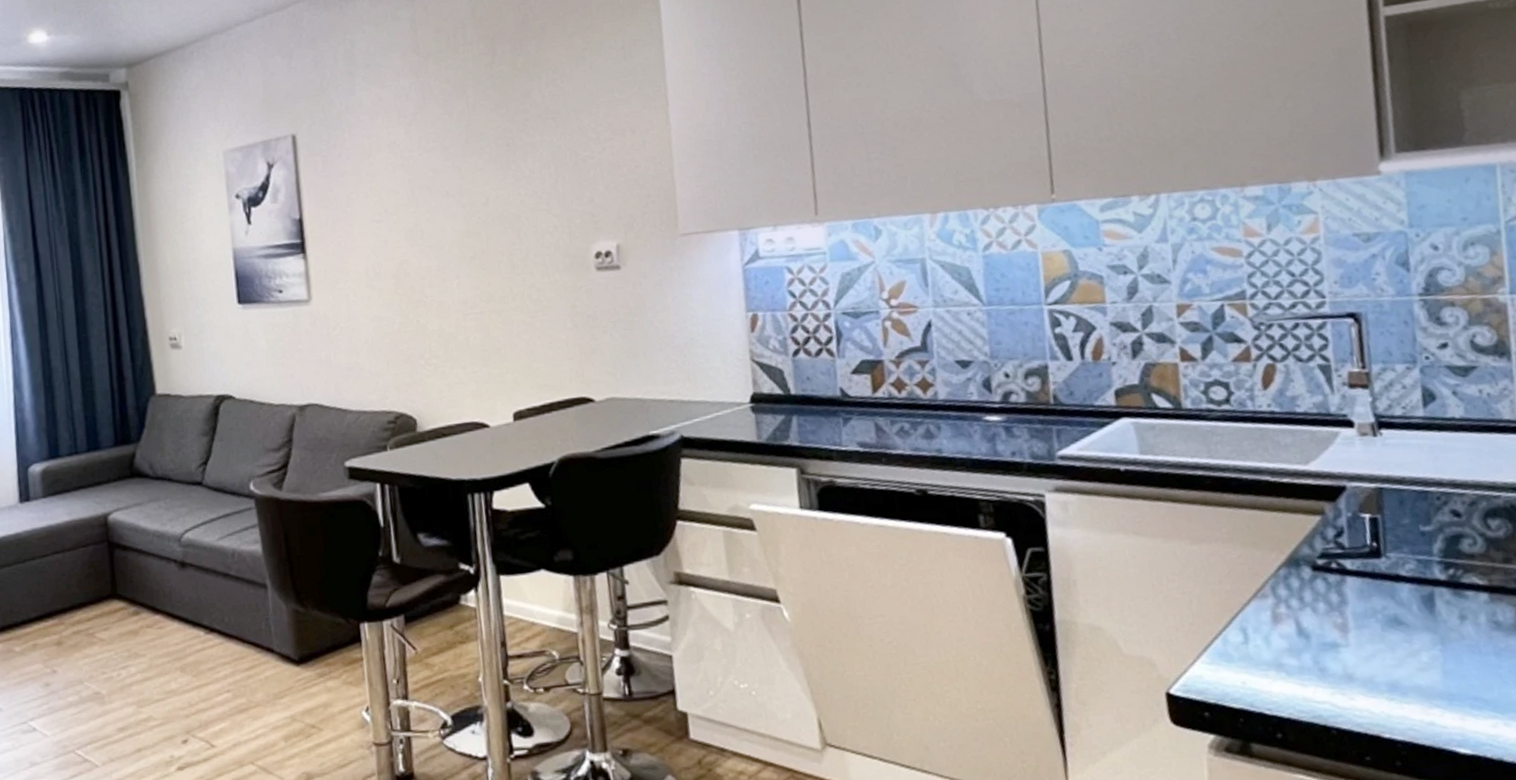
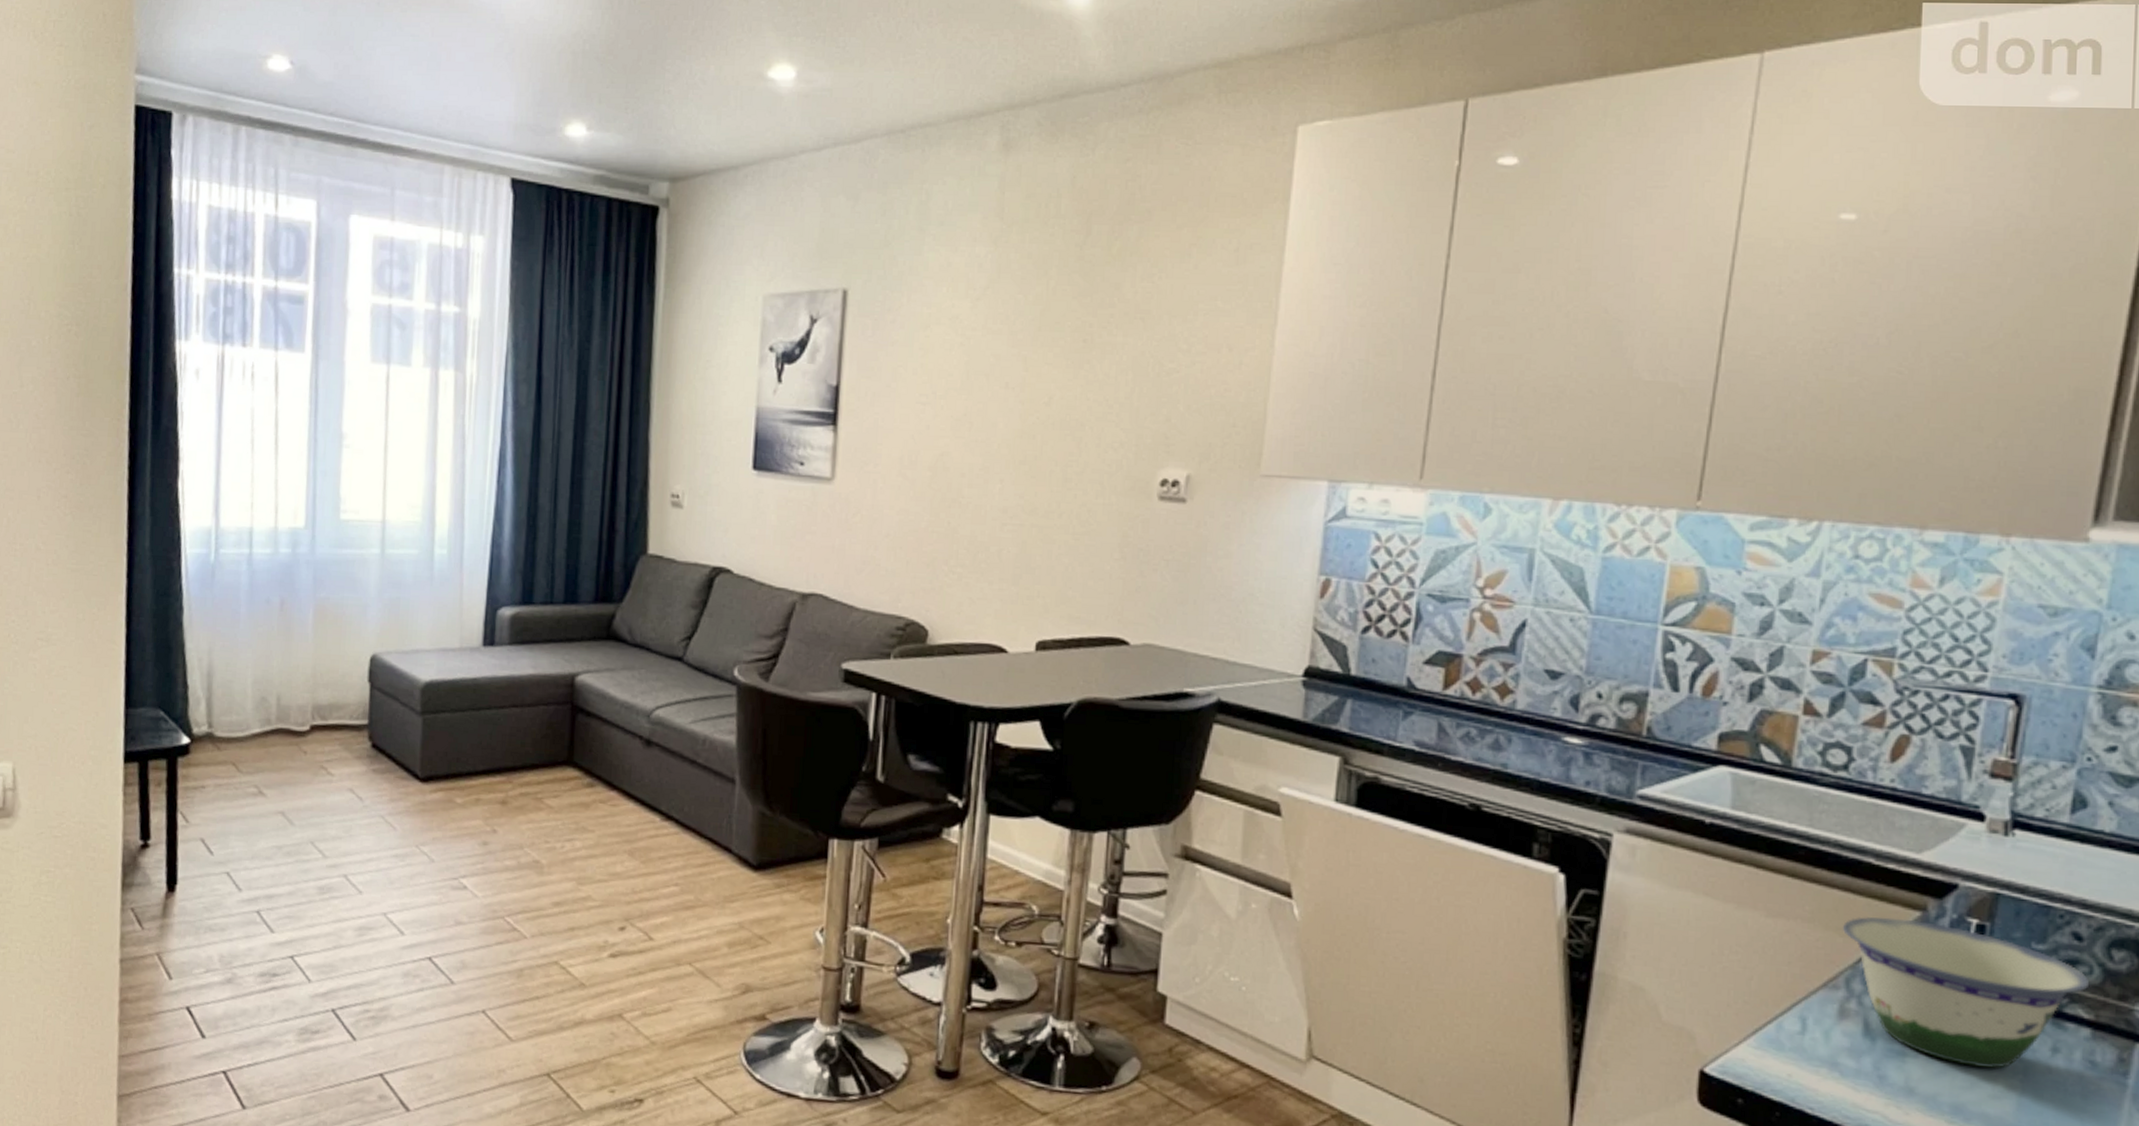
bowl: none [1258,523,1477,646] -> present [1843,916,2090,1069]

